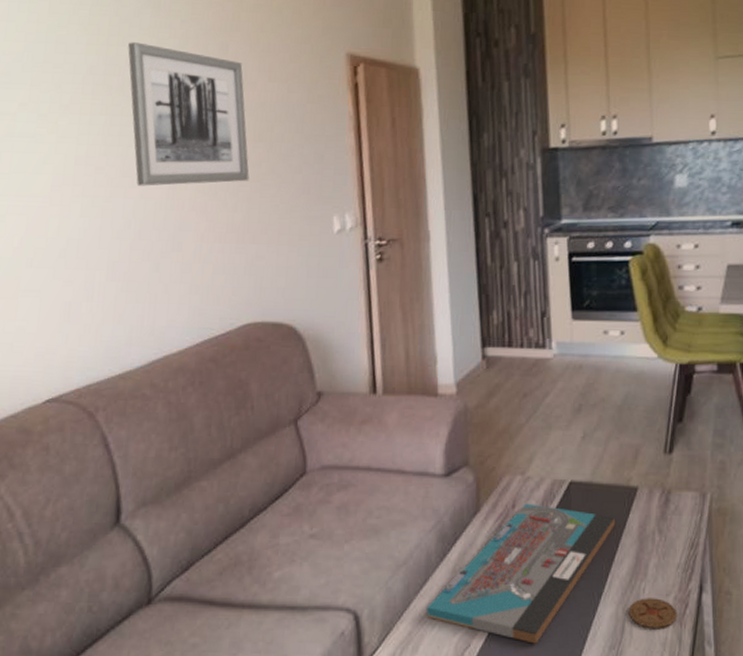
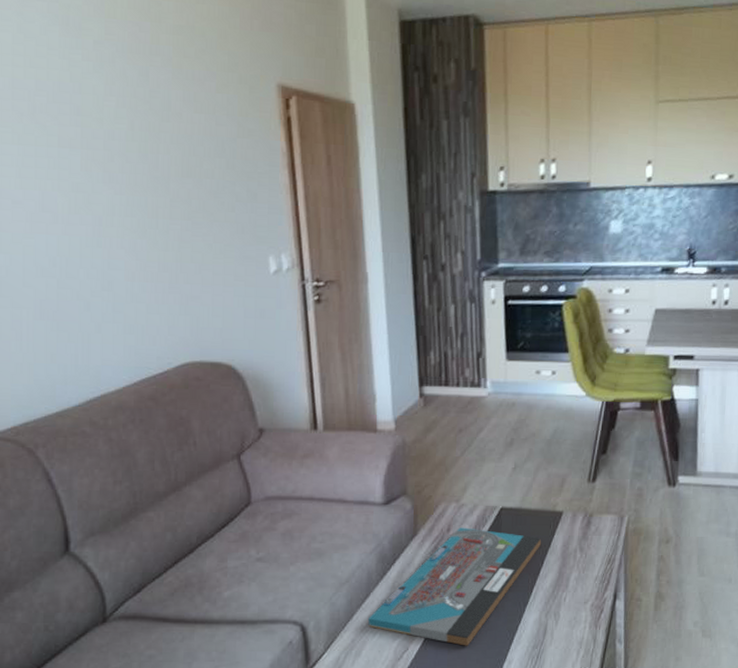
wall art: present [128,42,249,186] -> none [36,63,179,223]
coaster: present [628,598,678,628] -> none [550,605,594,630]

